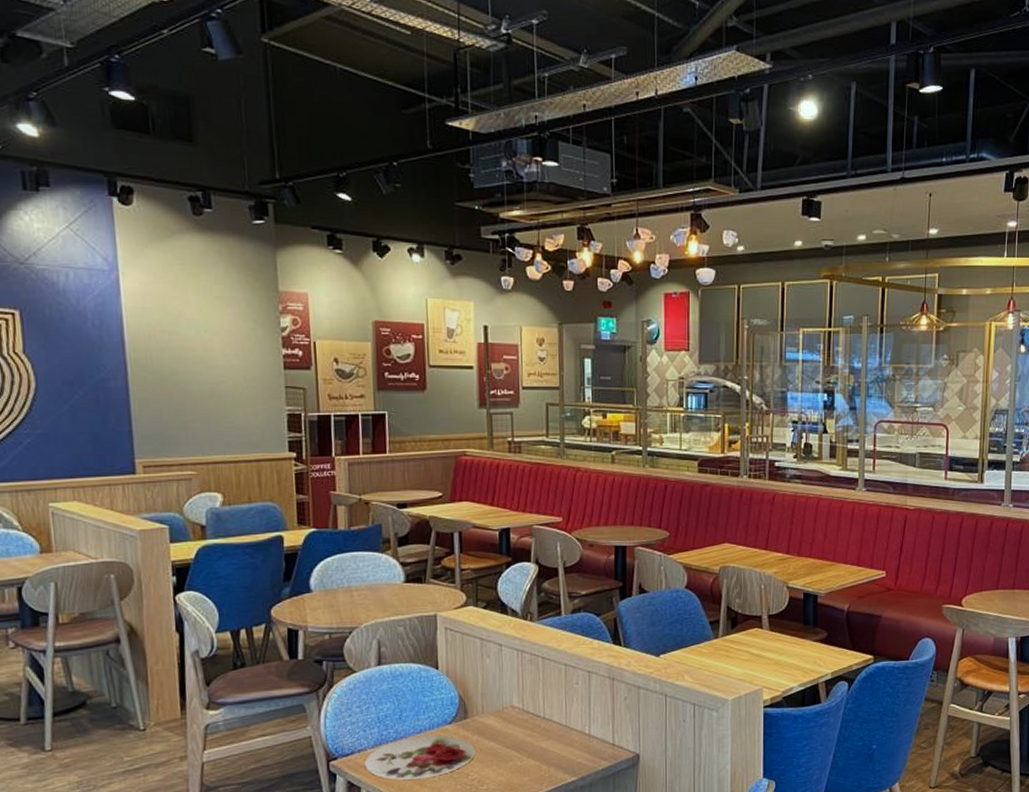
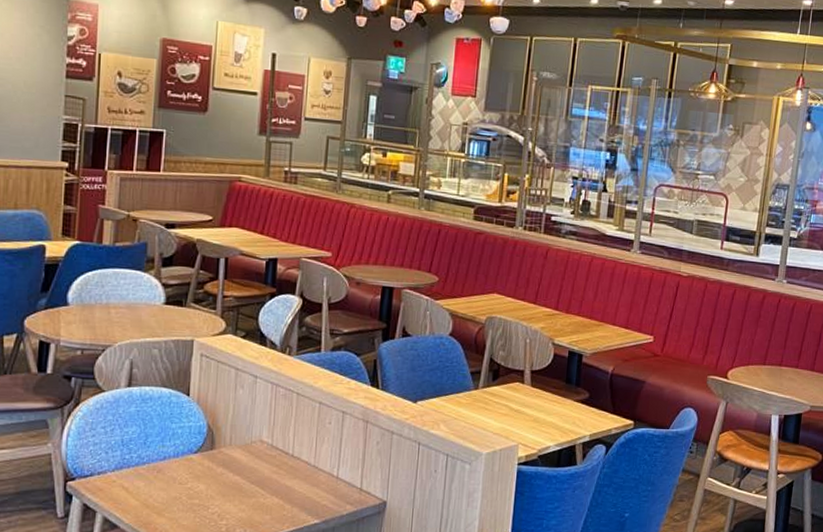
plate: present [364,735,476,780] -> none [102,463,219,508]

